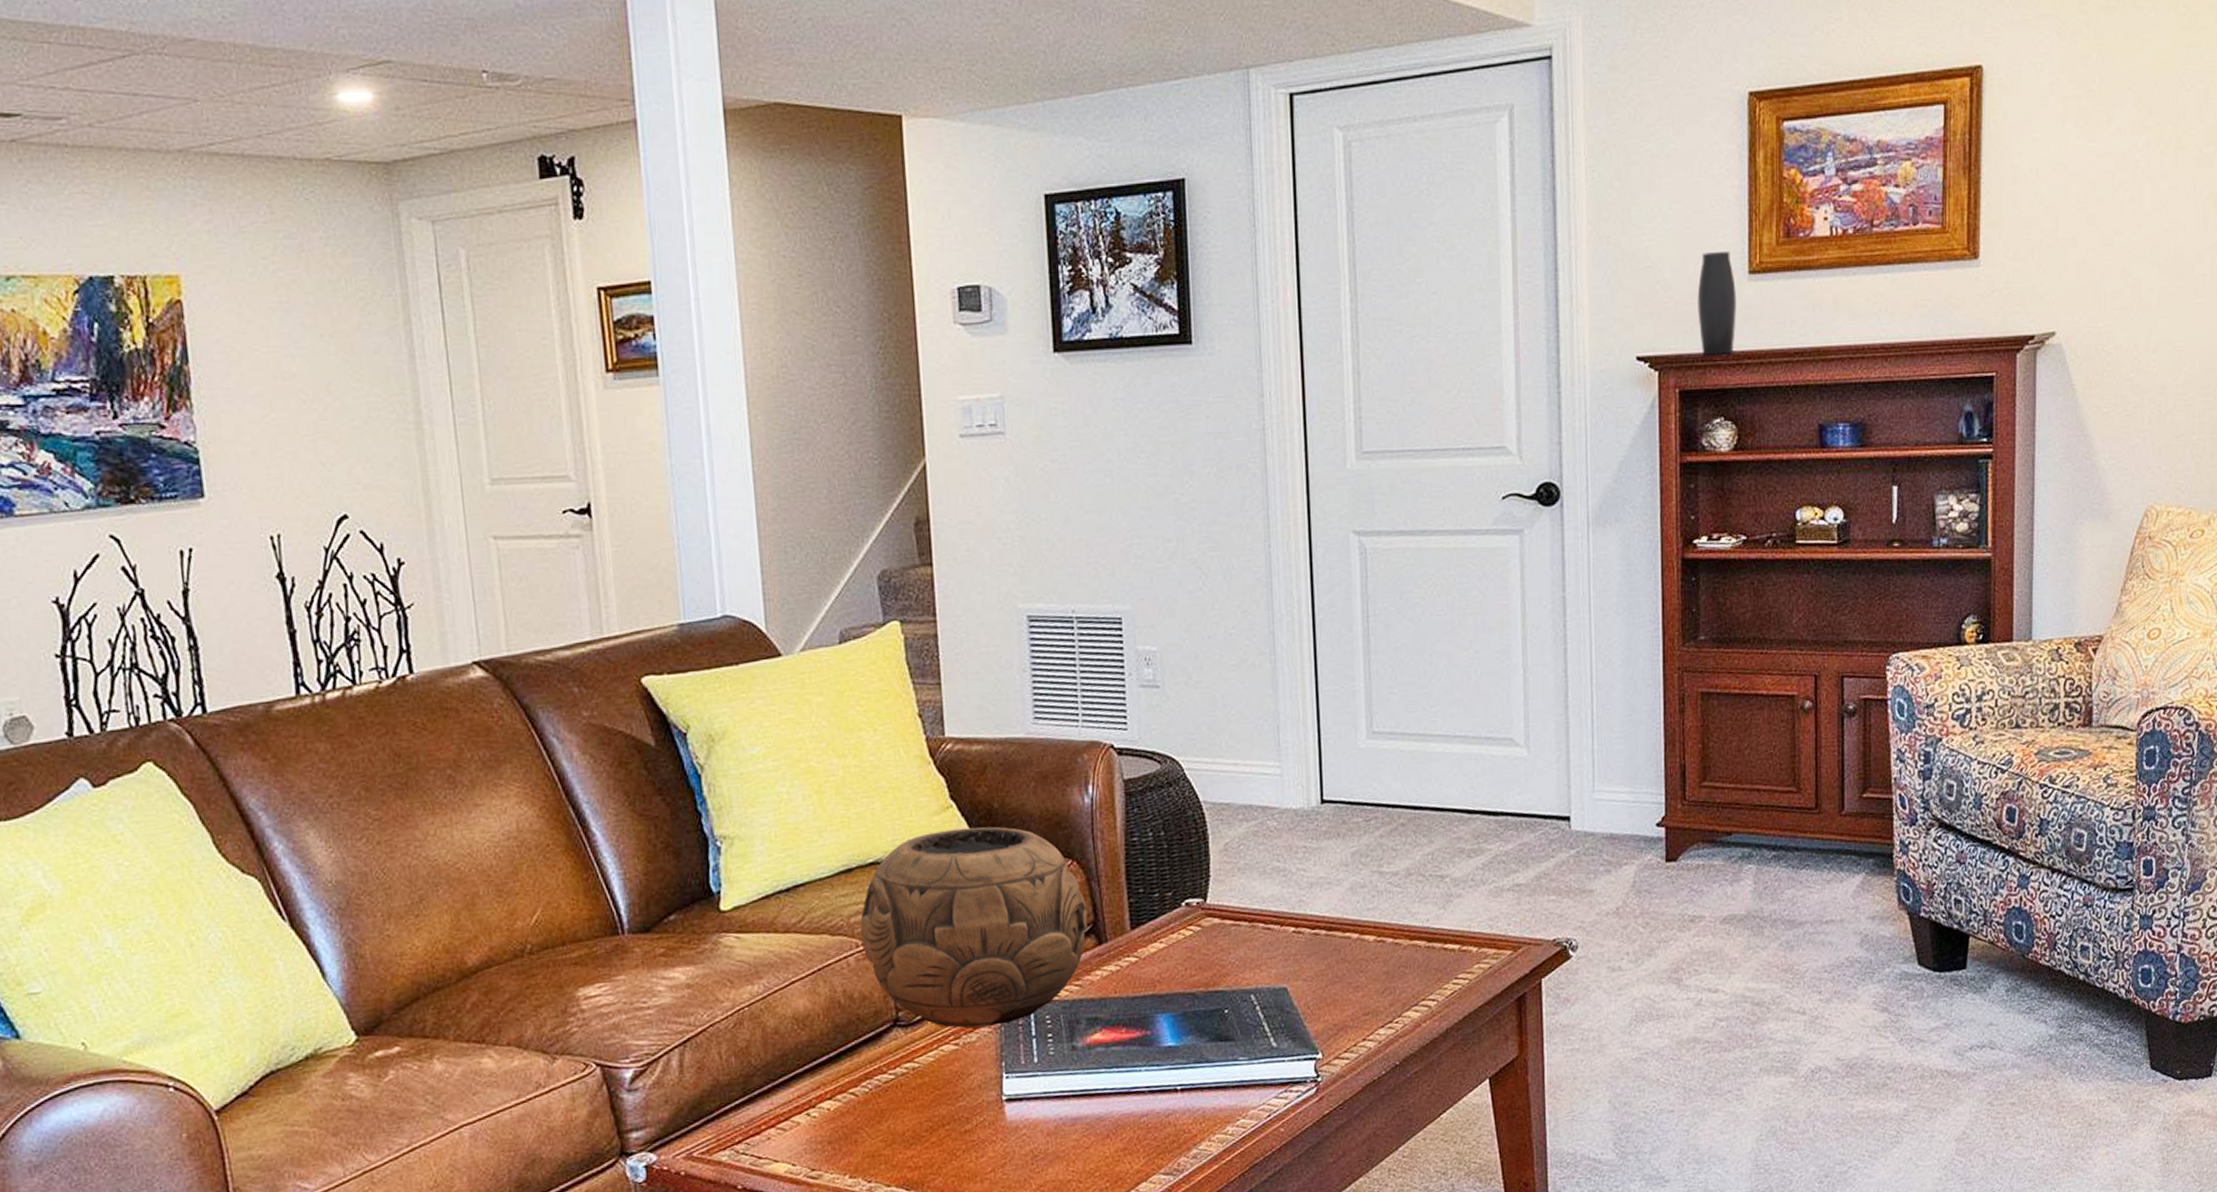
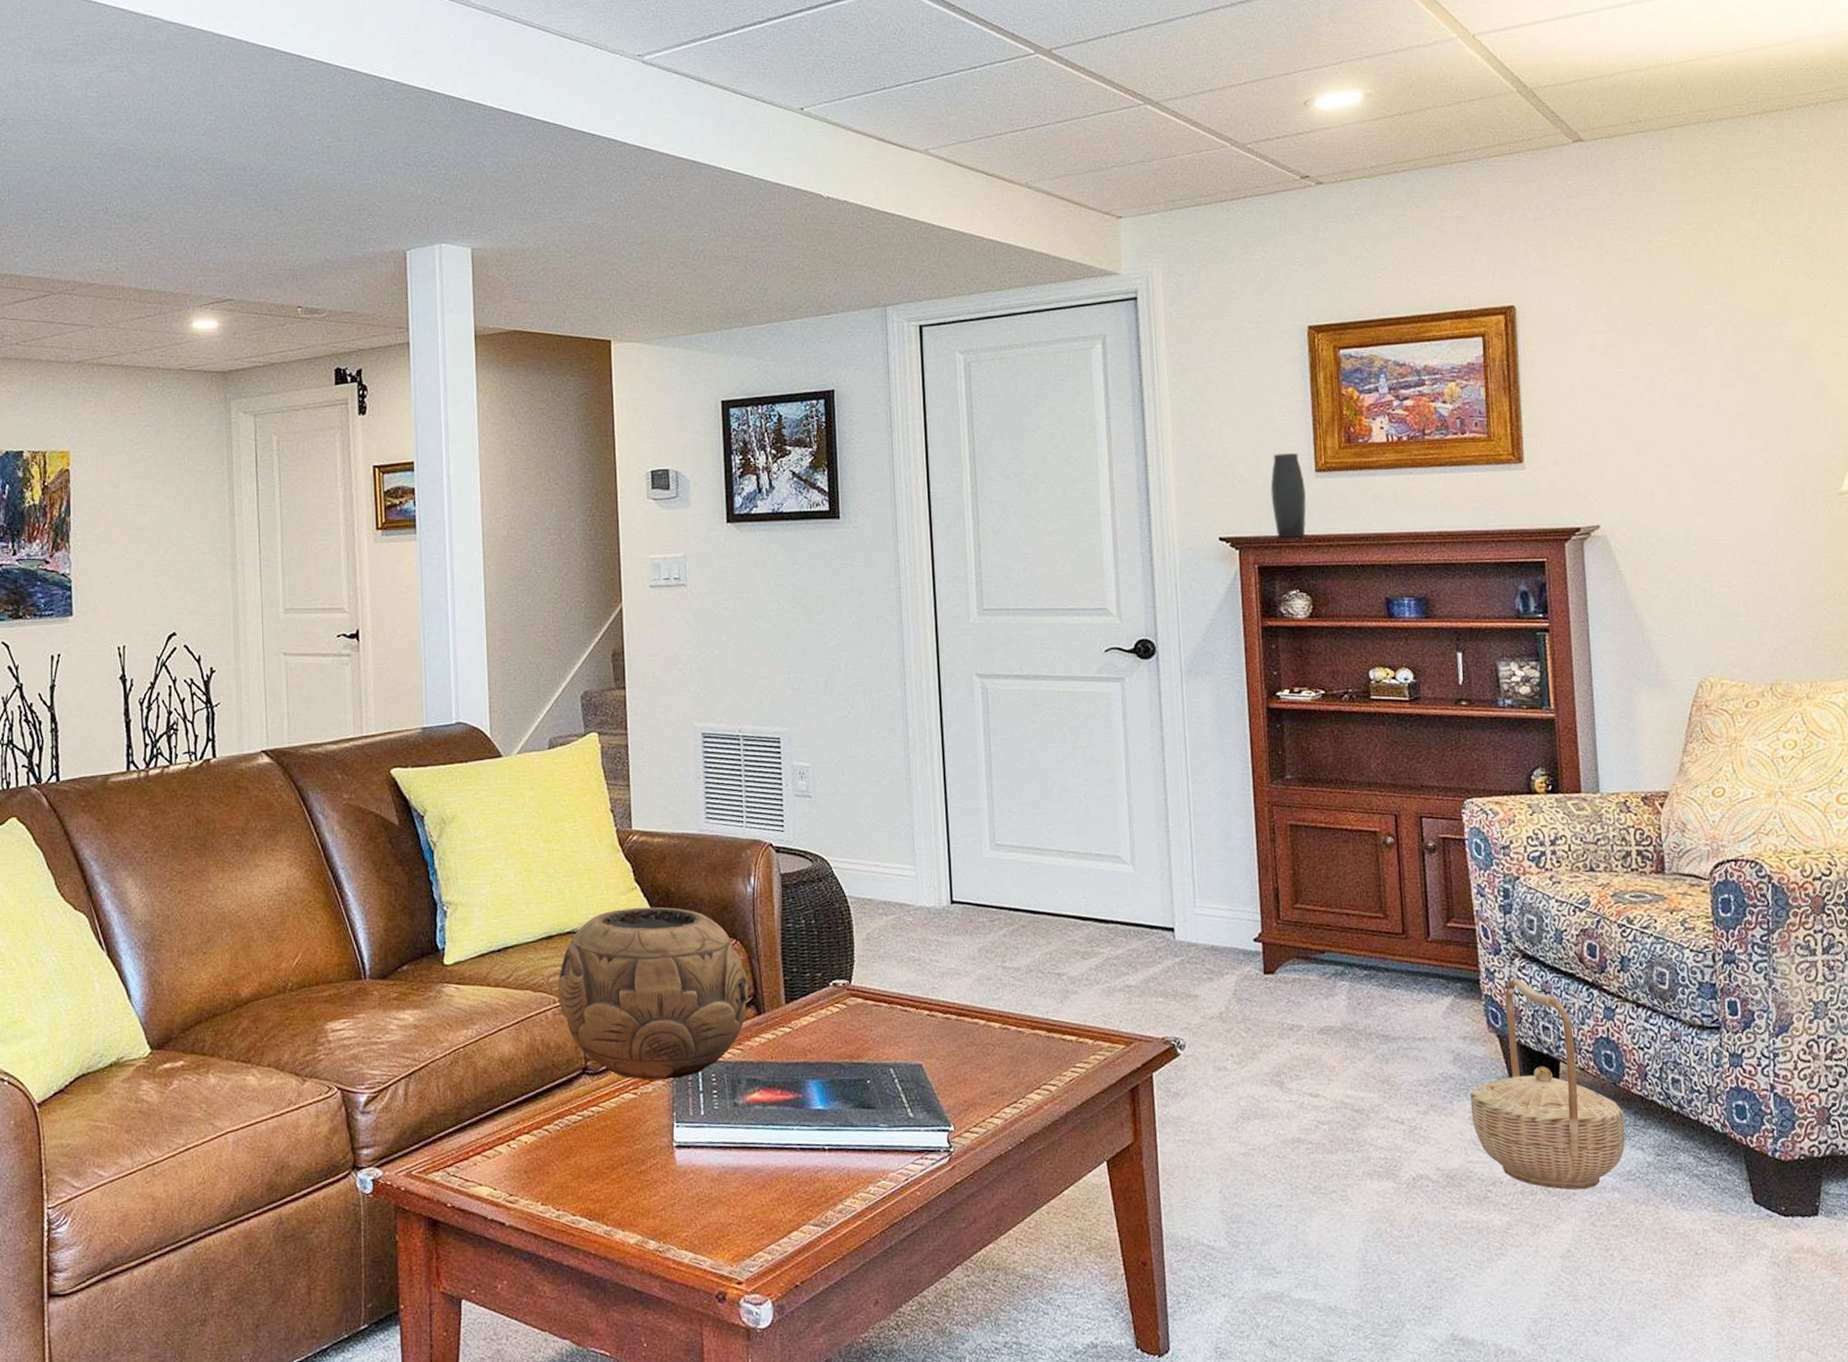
basket: none [1875,850,2030,1071] -> present [1470,979,1626,1190]

